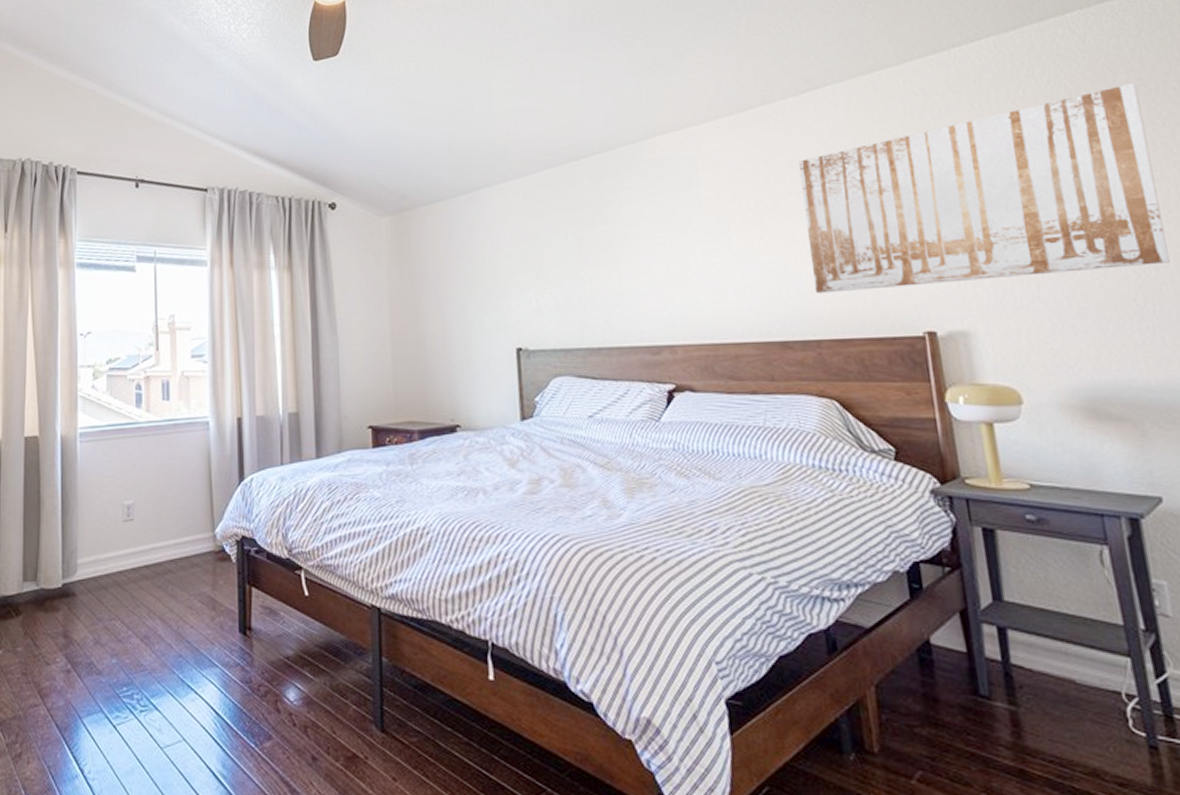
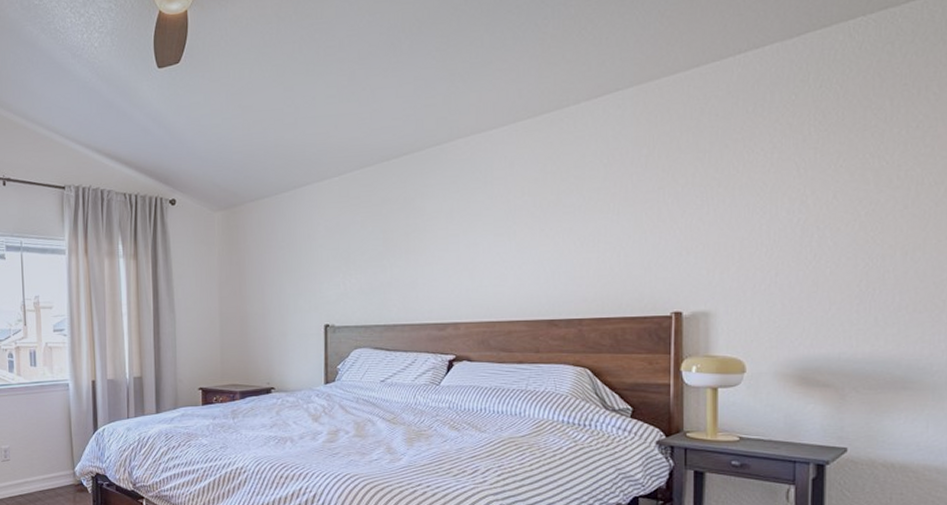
wall art: present [798,83,1170,294] -> none [583,88,901,279]

